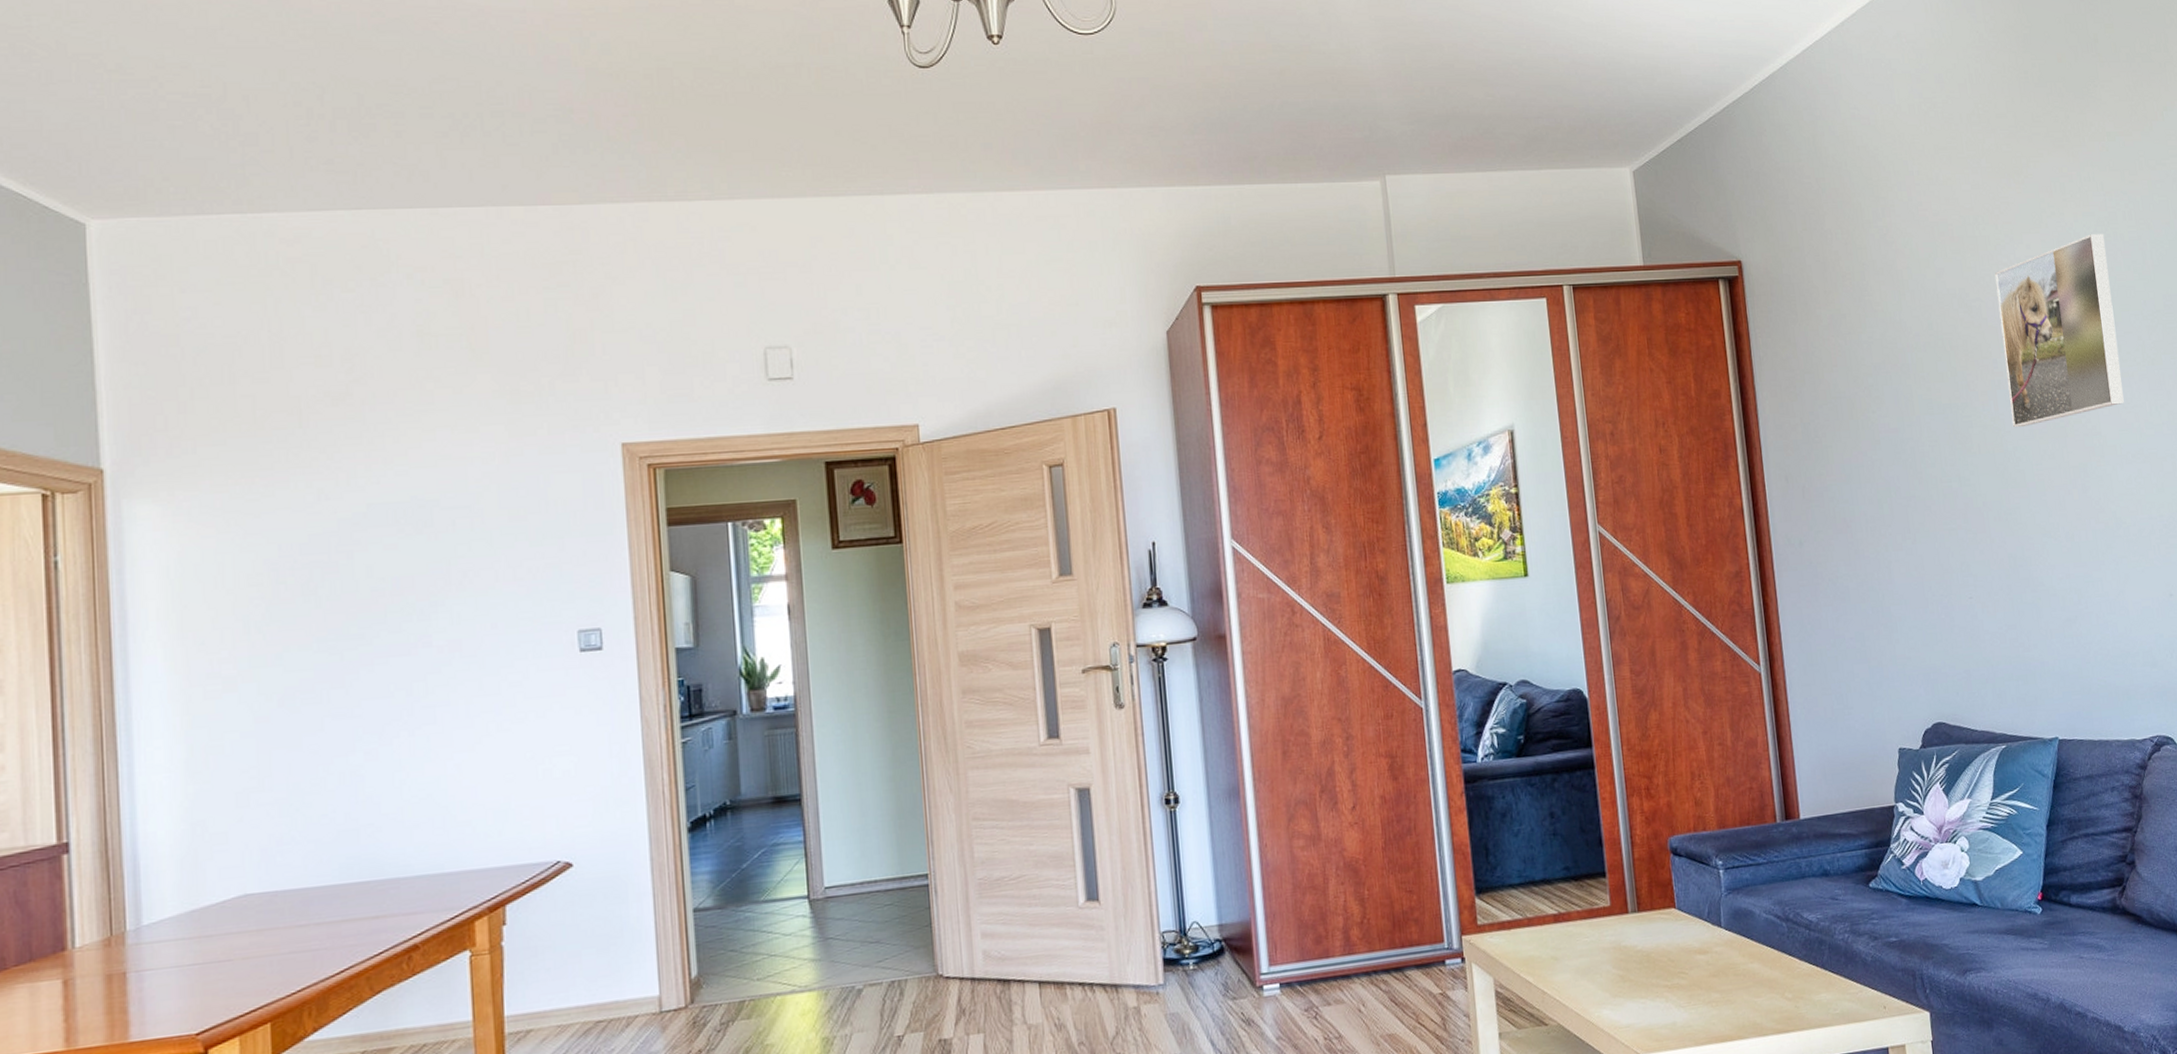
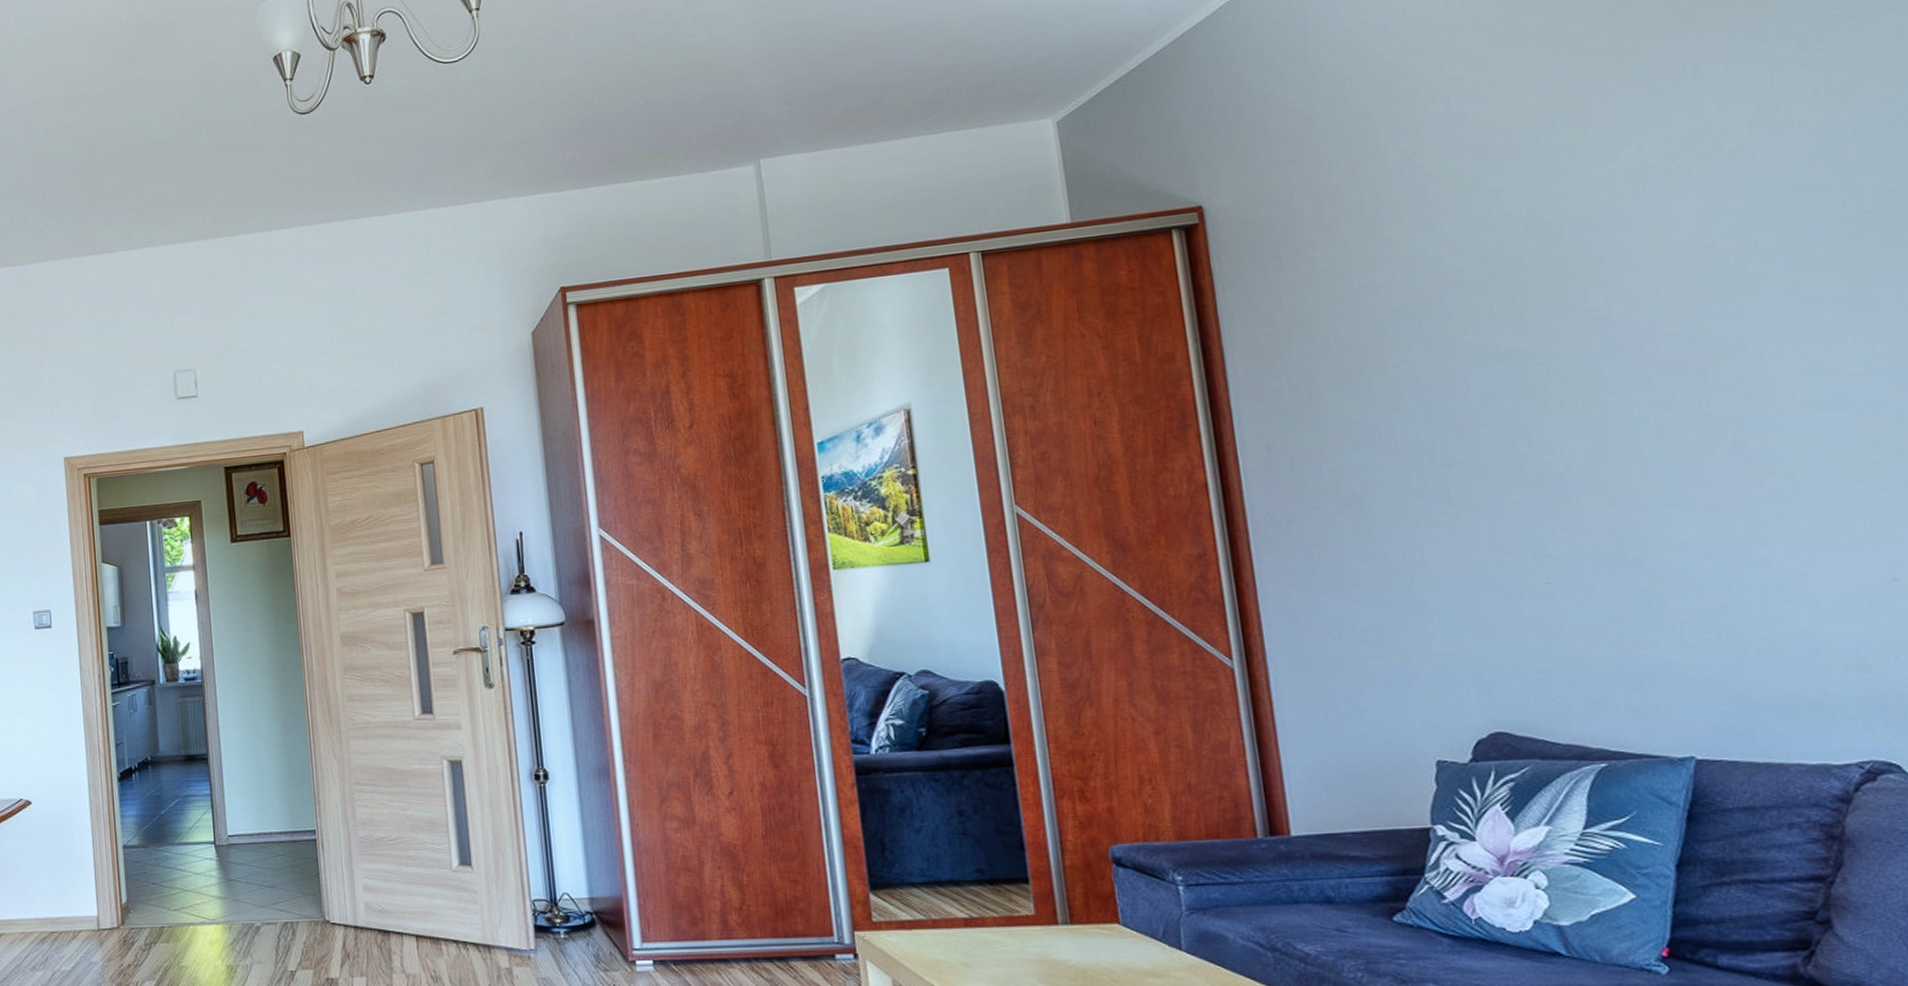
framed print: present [1994,234,2124,428] -> none [1583,122,1807,375]

